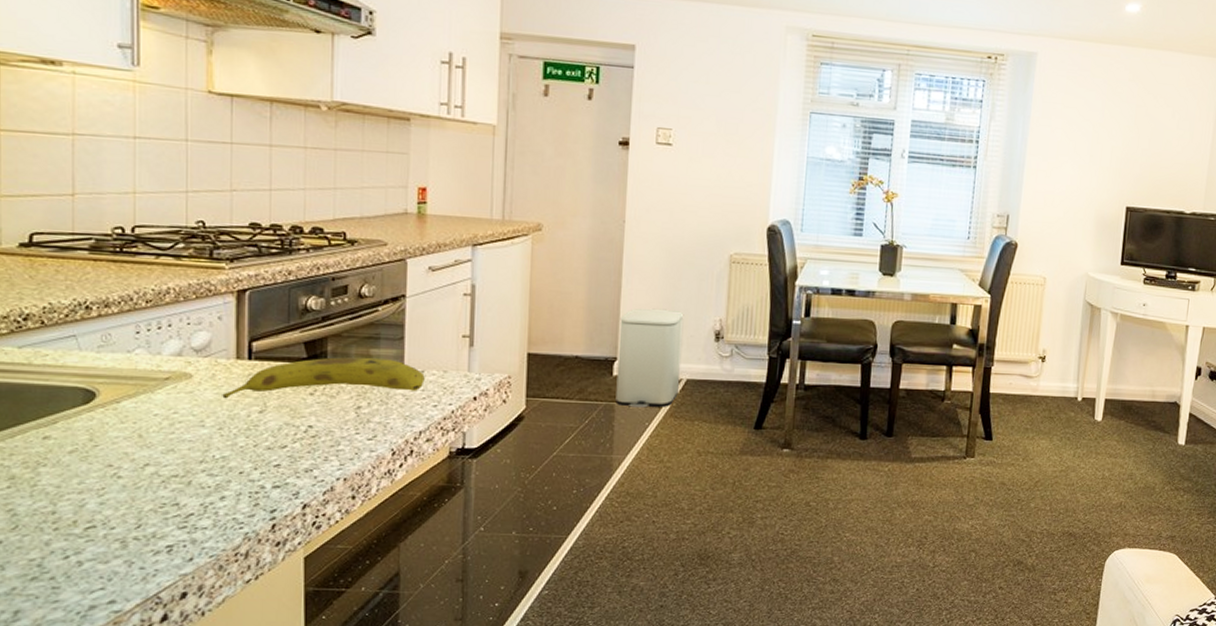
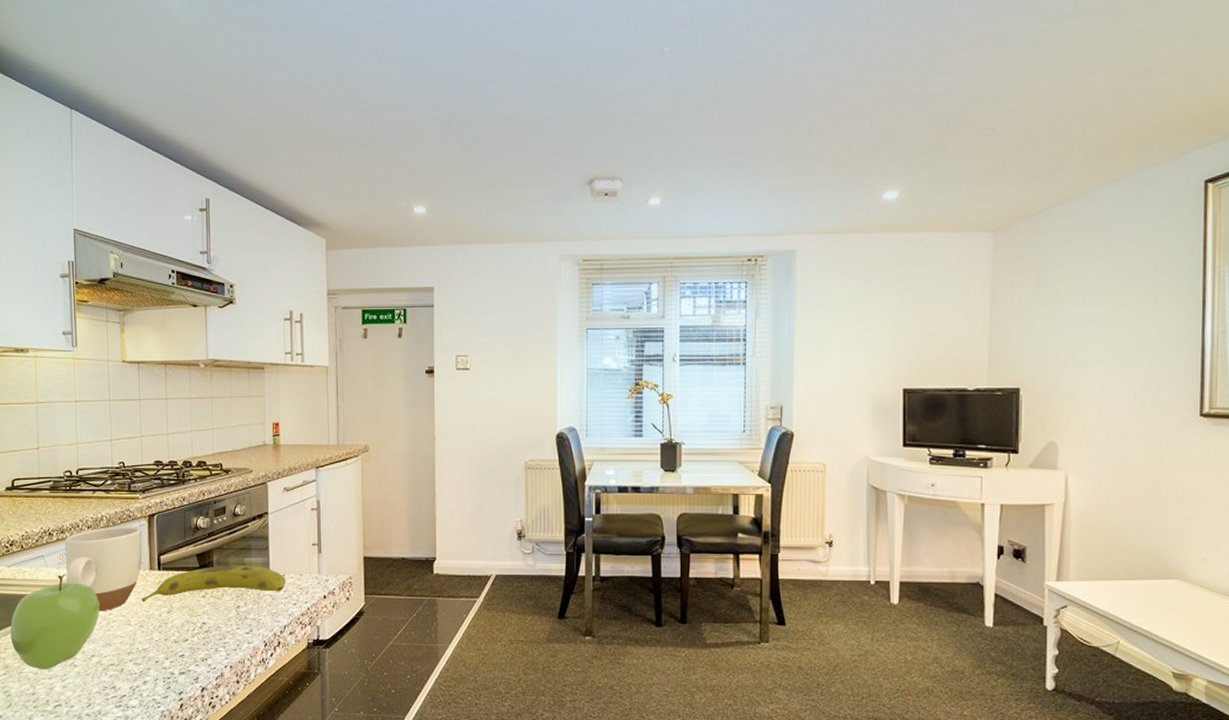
fruit: none [20,360,160,482] -> present [10,574,100,670]
mug: none [110,302,227,409] -> present [65,526,142,611]
pedal bin: present [615,308,684,408] -> none [436,513,490,601]

